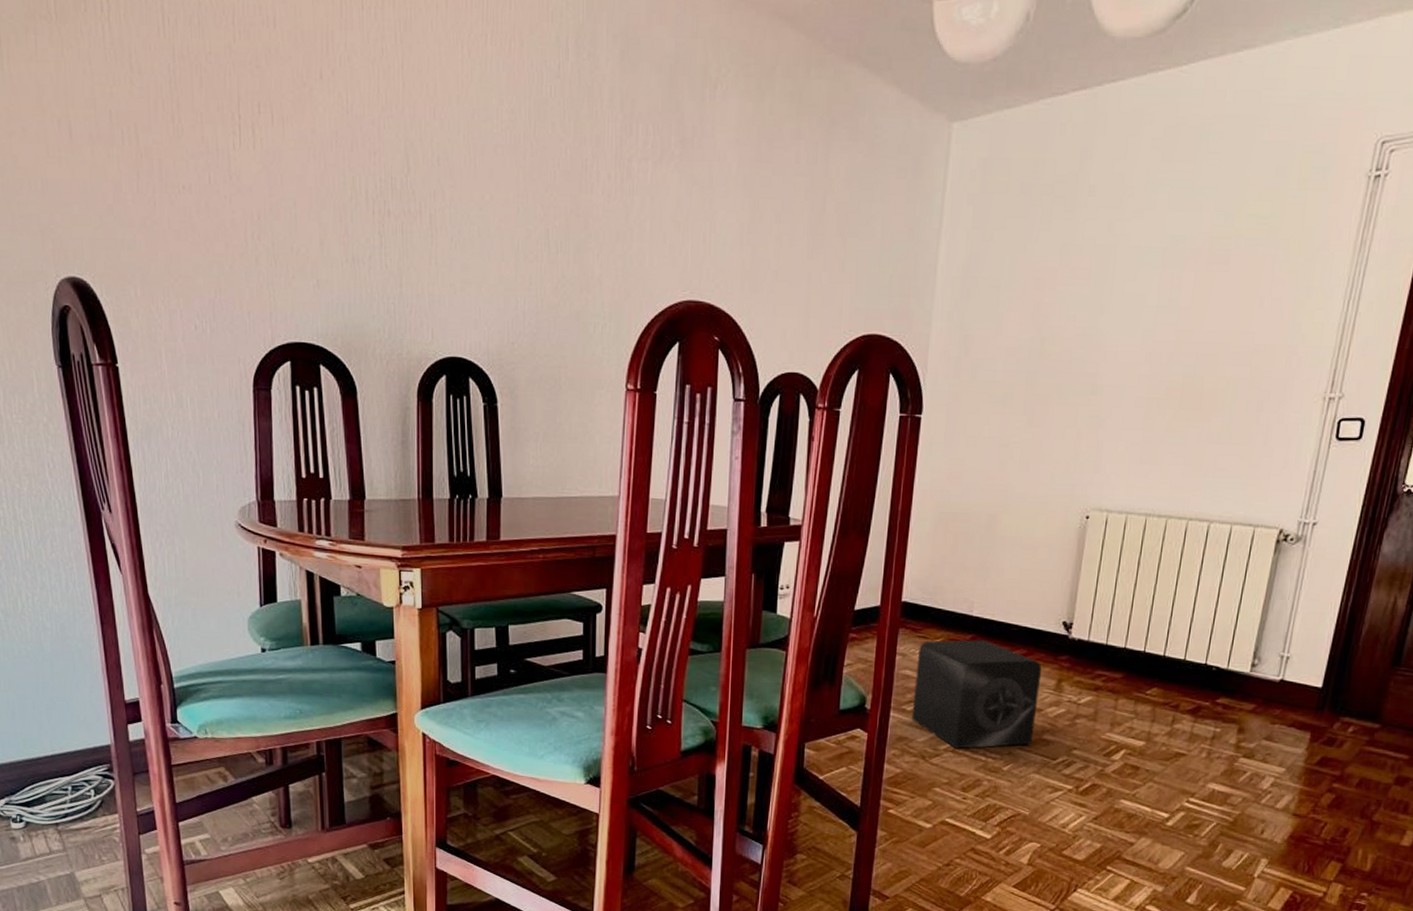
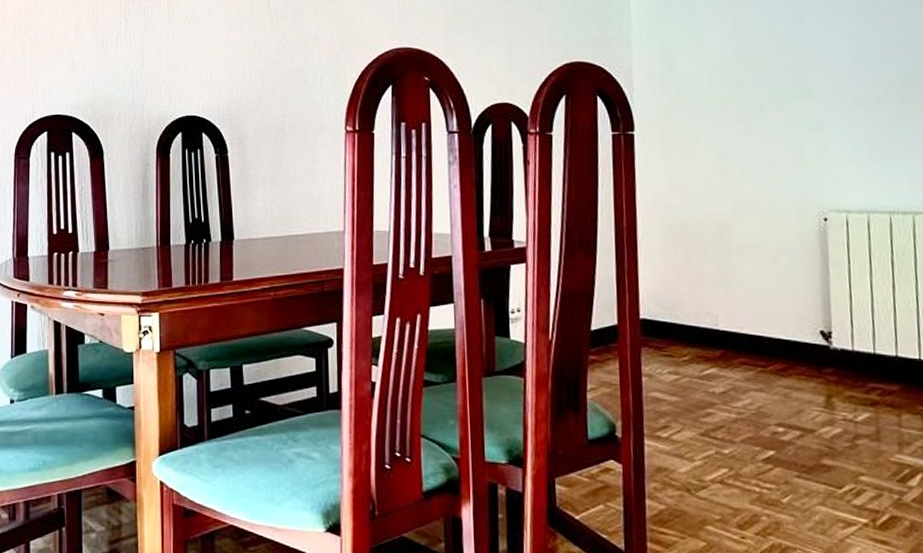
speaker: present [911,640,1042,749] -> none [665,356,811,479]

